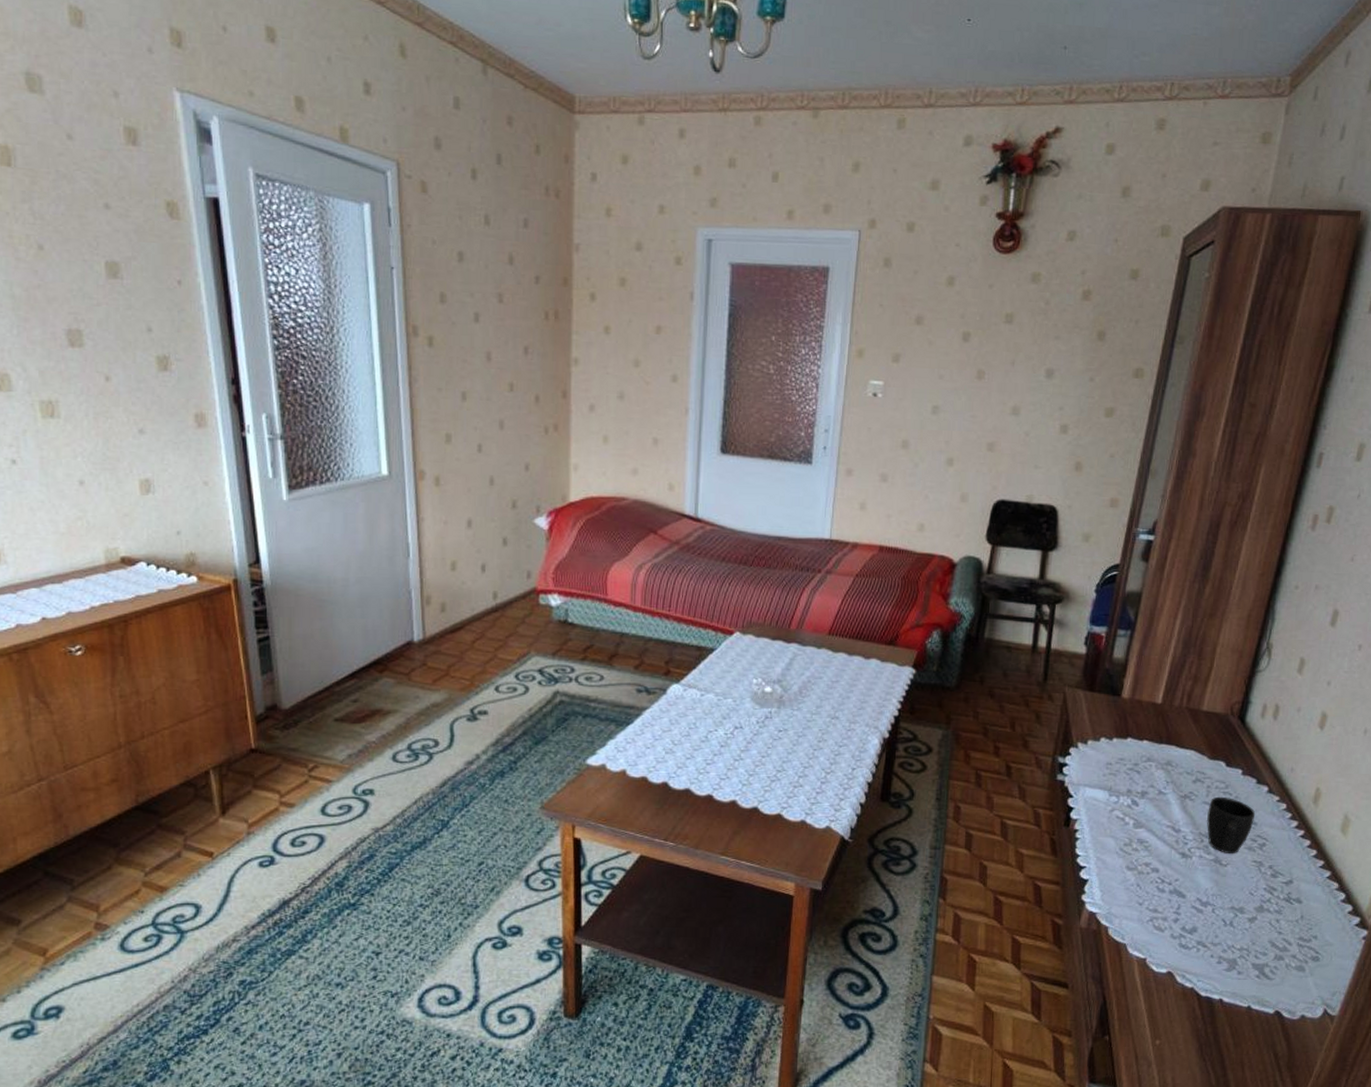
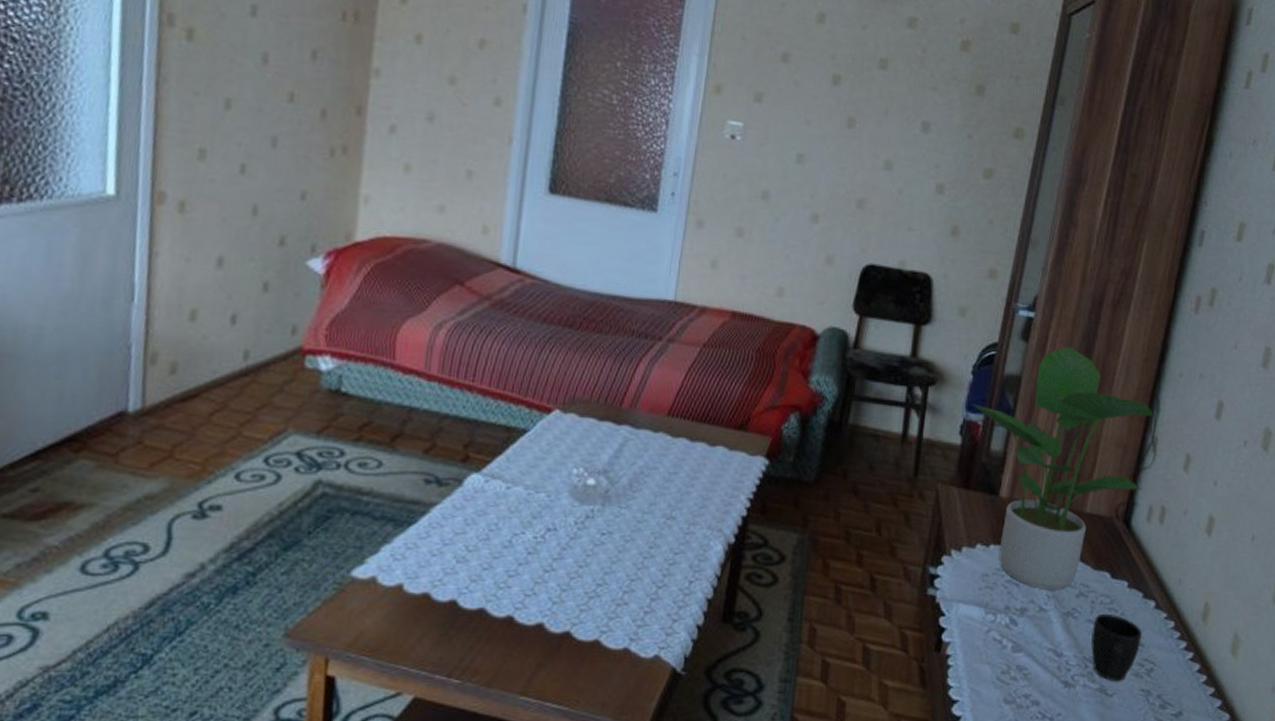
potted plant: none [1095,564,1271,777] -> present [971,345,1156,591]

